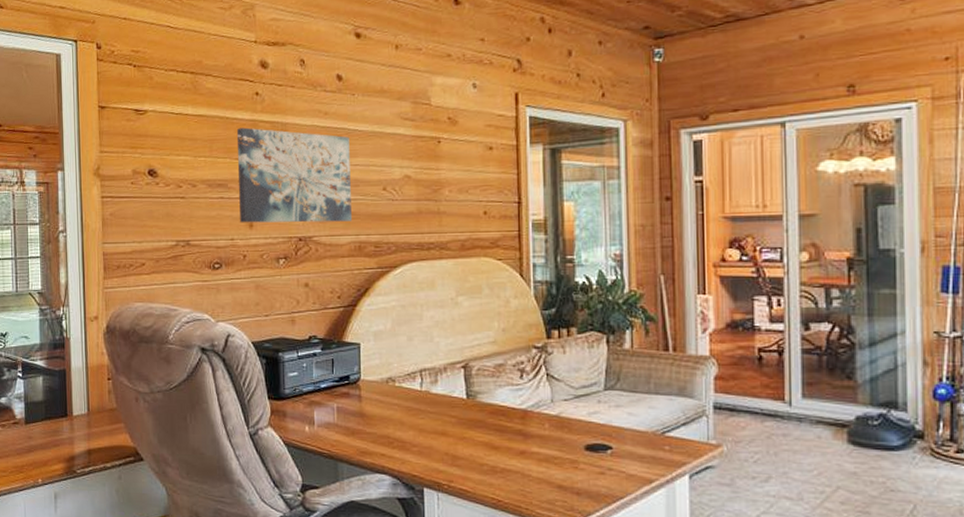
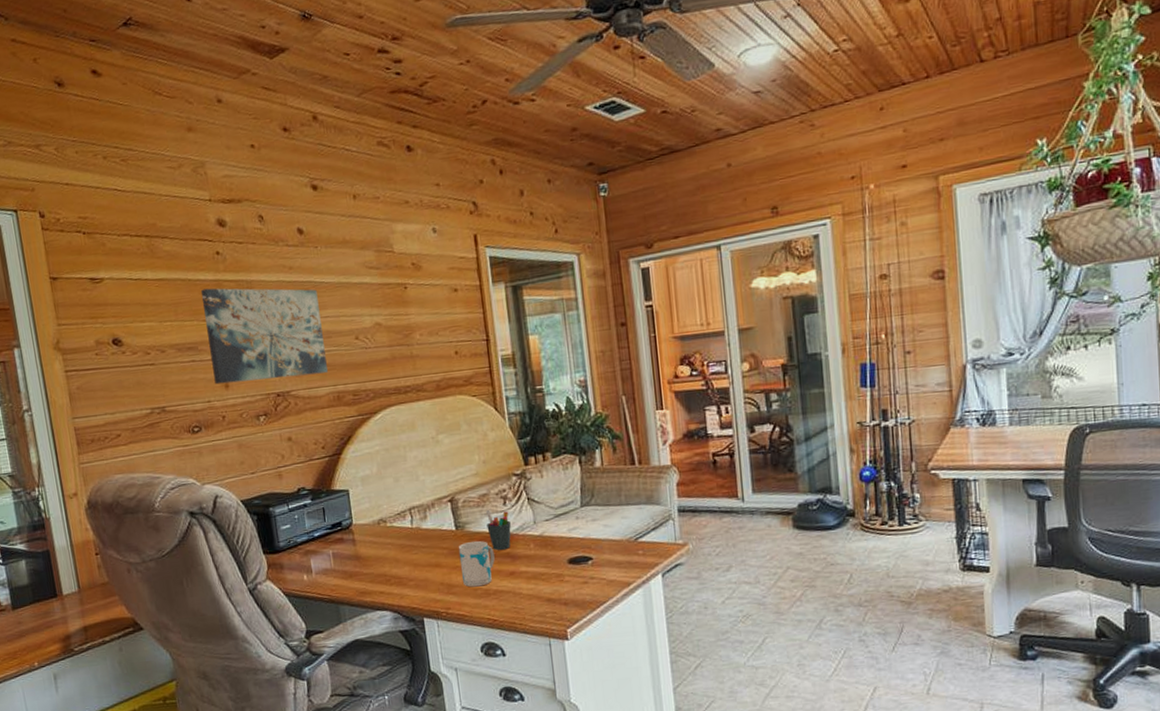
mug: none [467,412,505,462] -> present [458,540,495,587]
pen holder: none [500,381,527,427] -> present [486,509,512,551]

